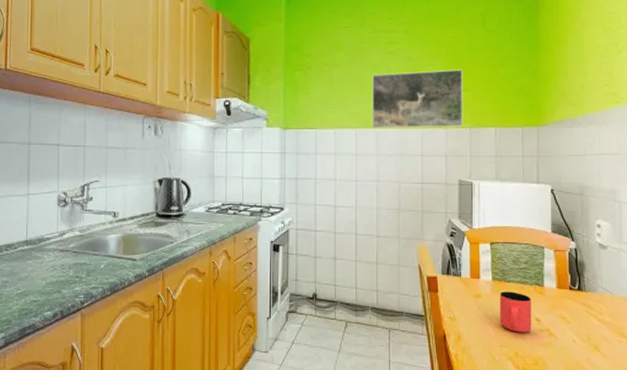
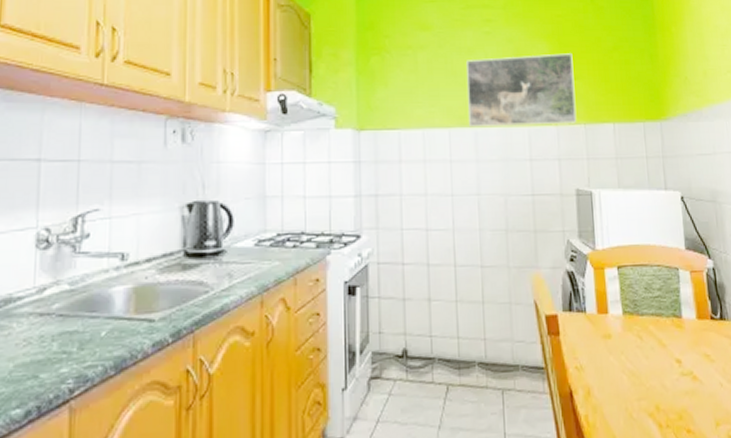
cup: present [499,291,532,333] -> none [632,327,673,380]

